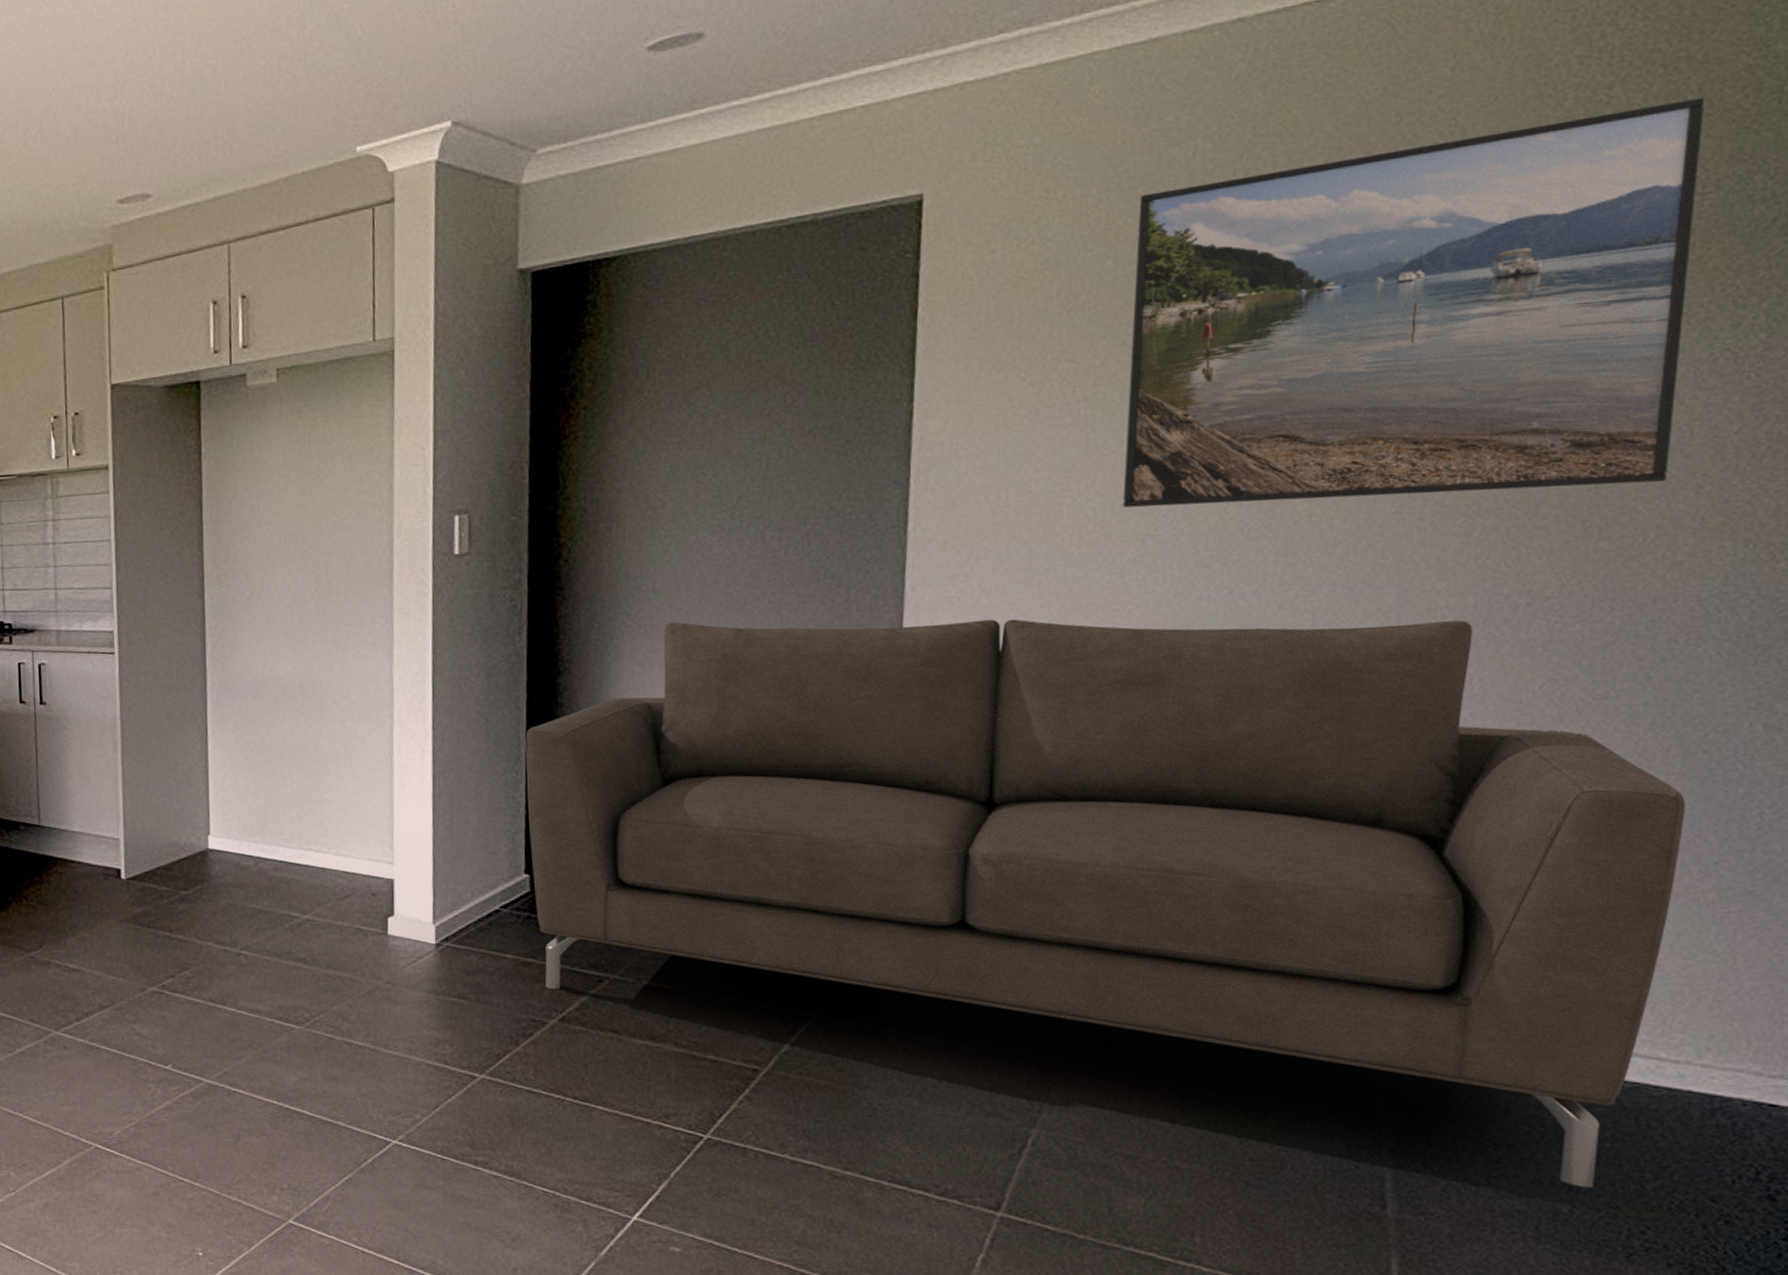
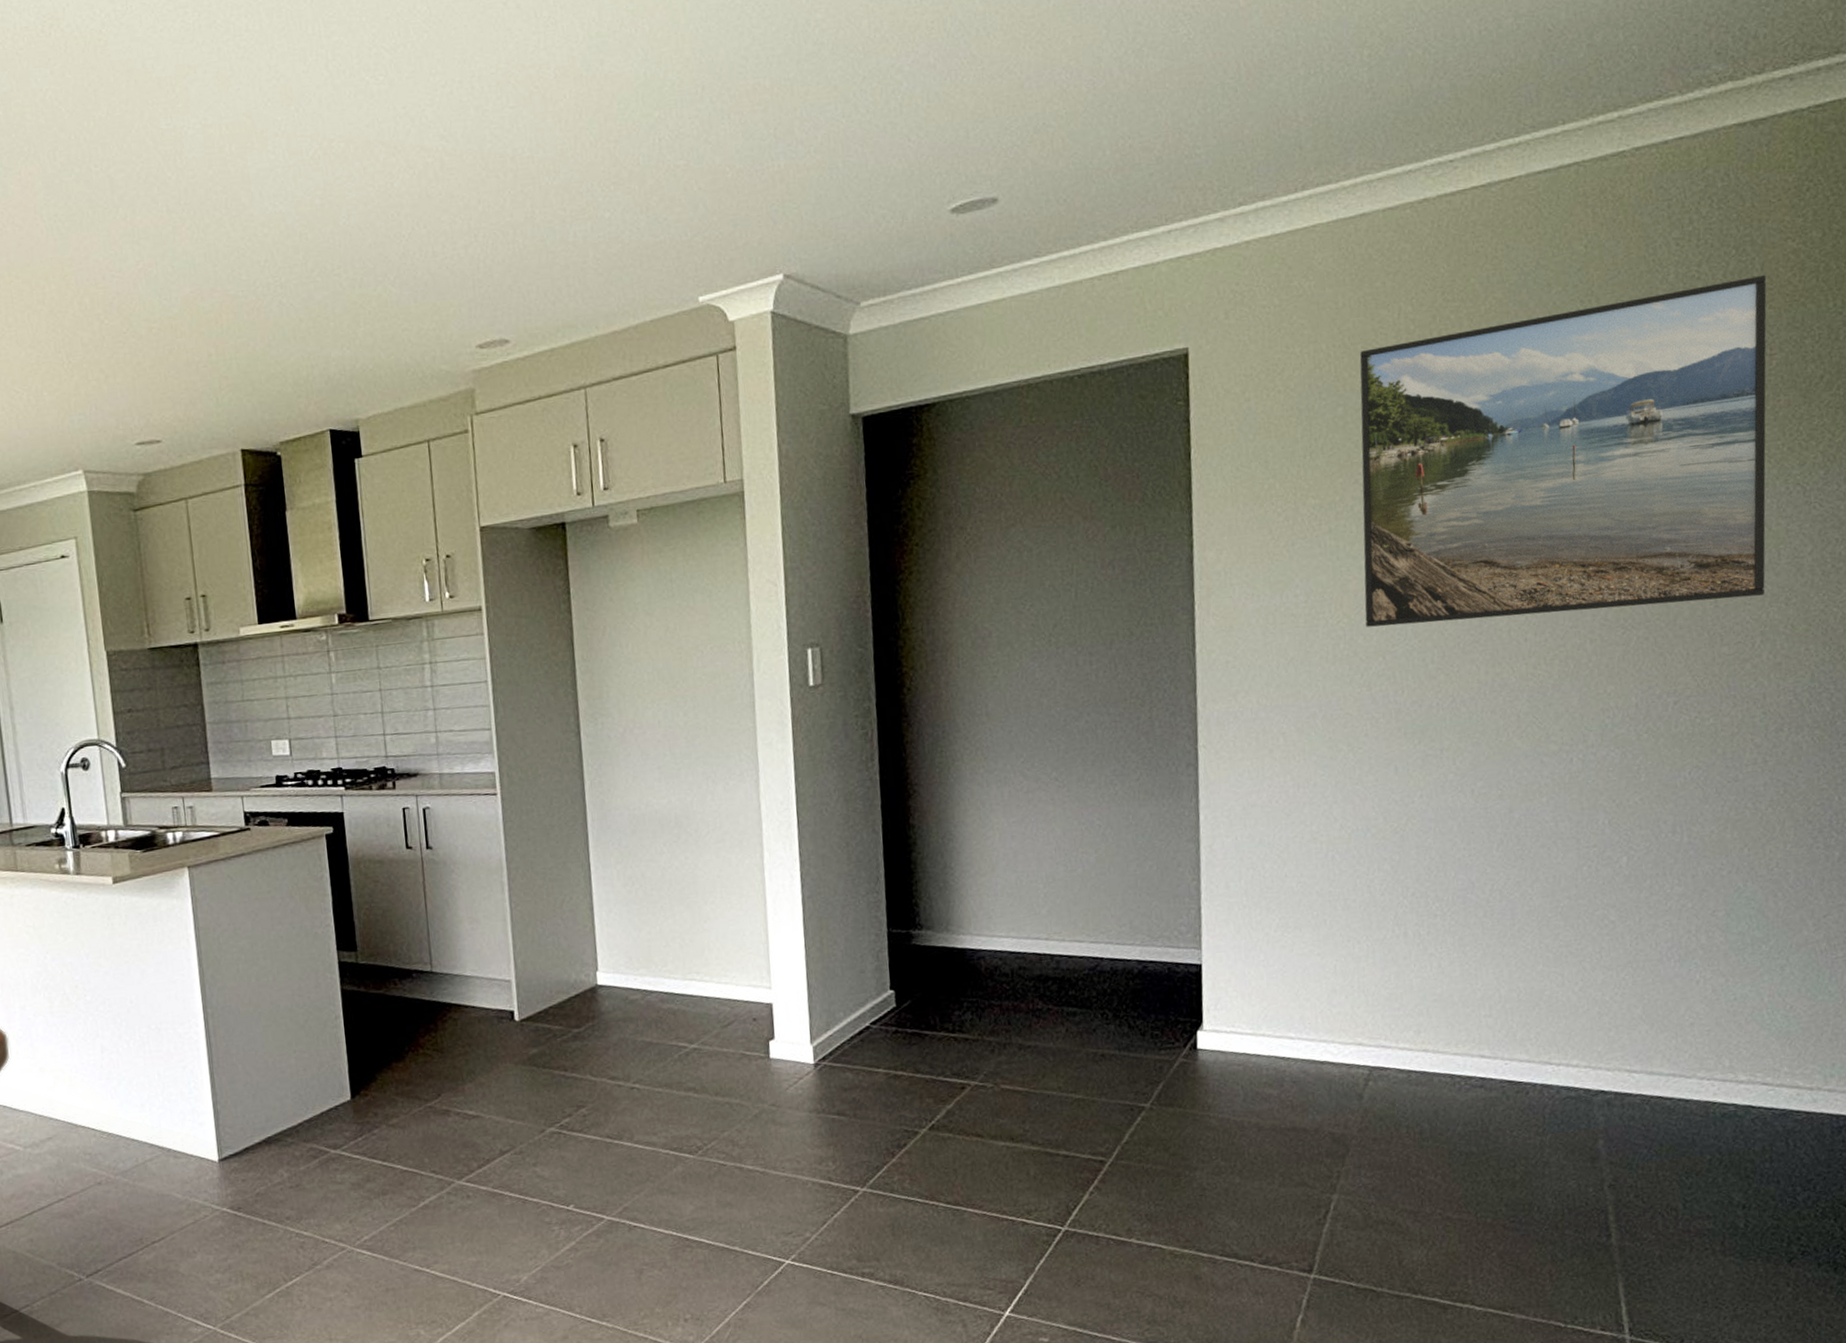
sofa: present [525,619,1685,1189] -> none [883,718,1800,1205]

